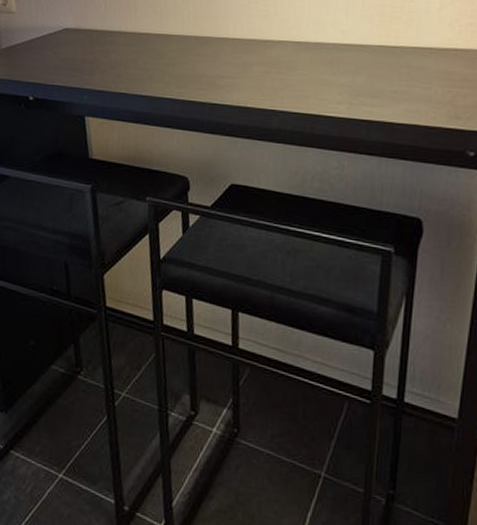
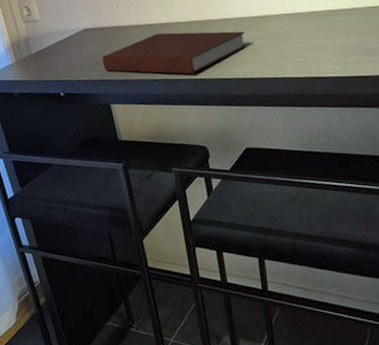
notebook: none [81,44,245,95] -> present [102,31,247,74]

